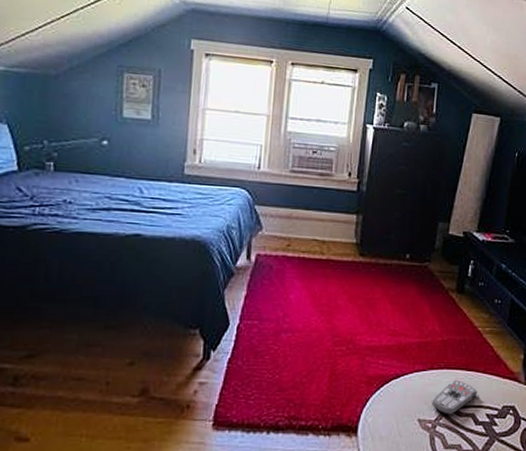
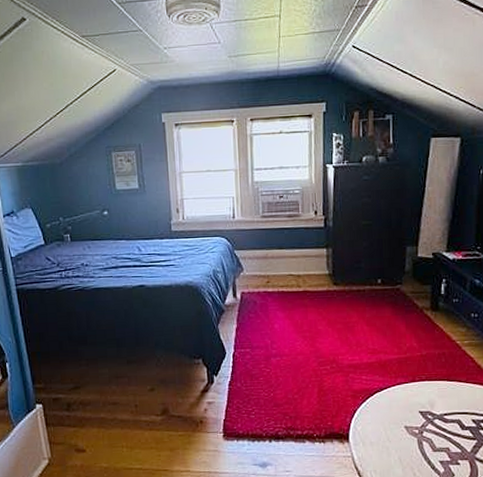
remote control: present [431,379,477,415] -> none [416,389,461,422]

